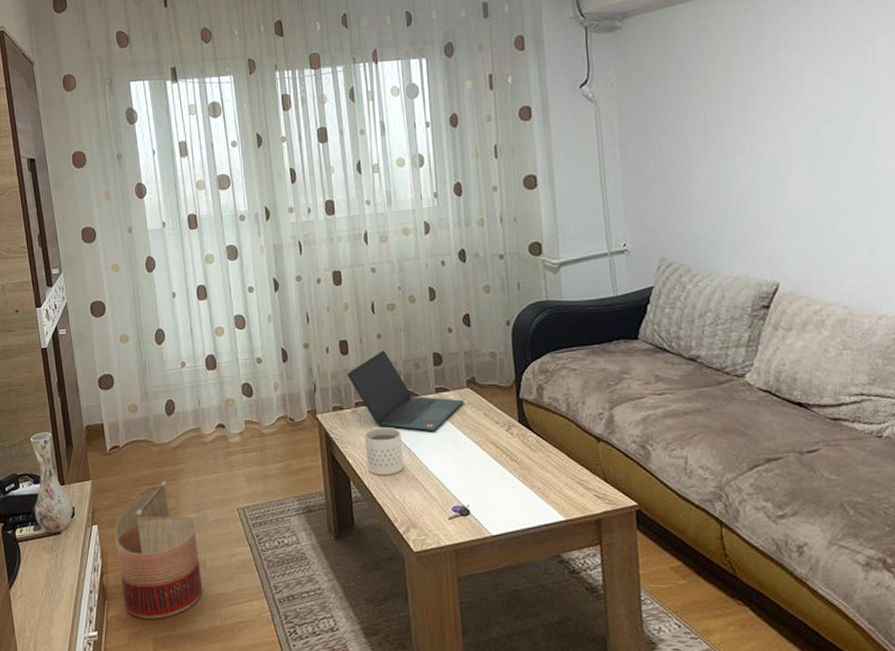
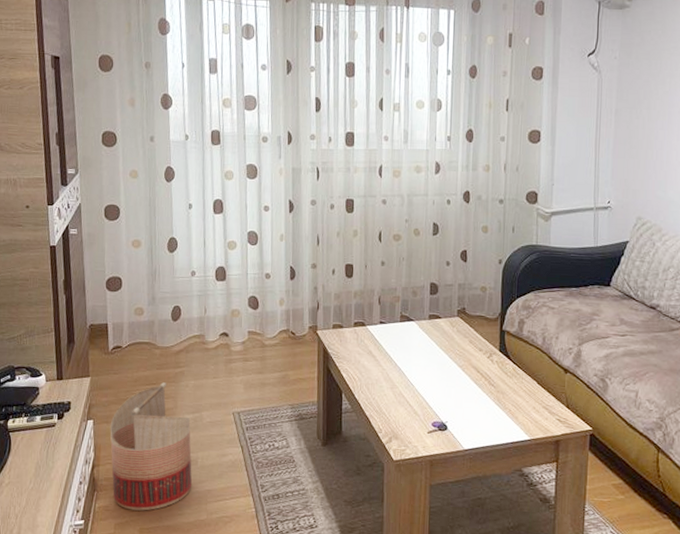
vase: present [30,432,74,535] -> none [29,327,70,427]
laptop: present [347,350,464,432] -> none [349,276,453,354]
mug: present [364,426,404,475] -> none [359,346,394,390]

